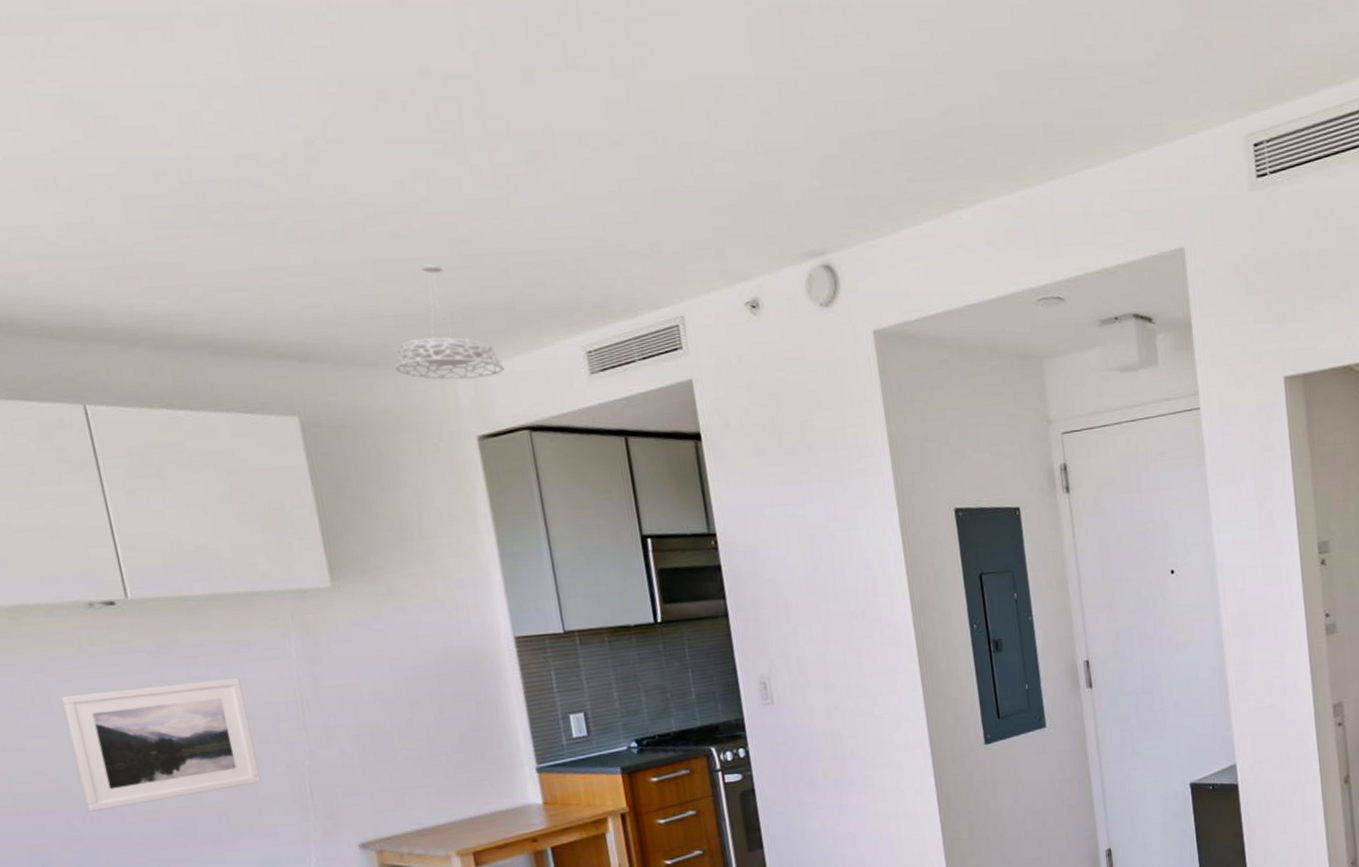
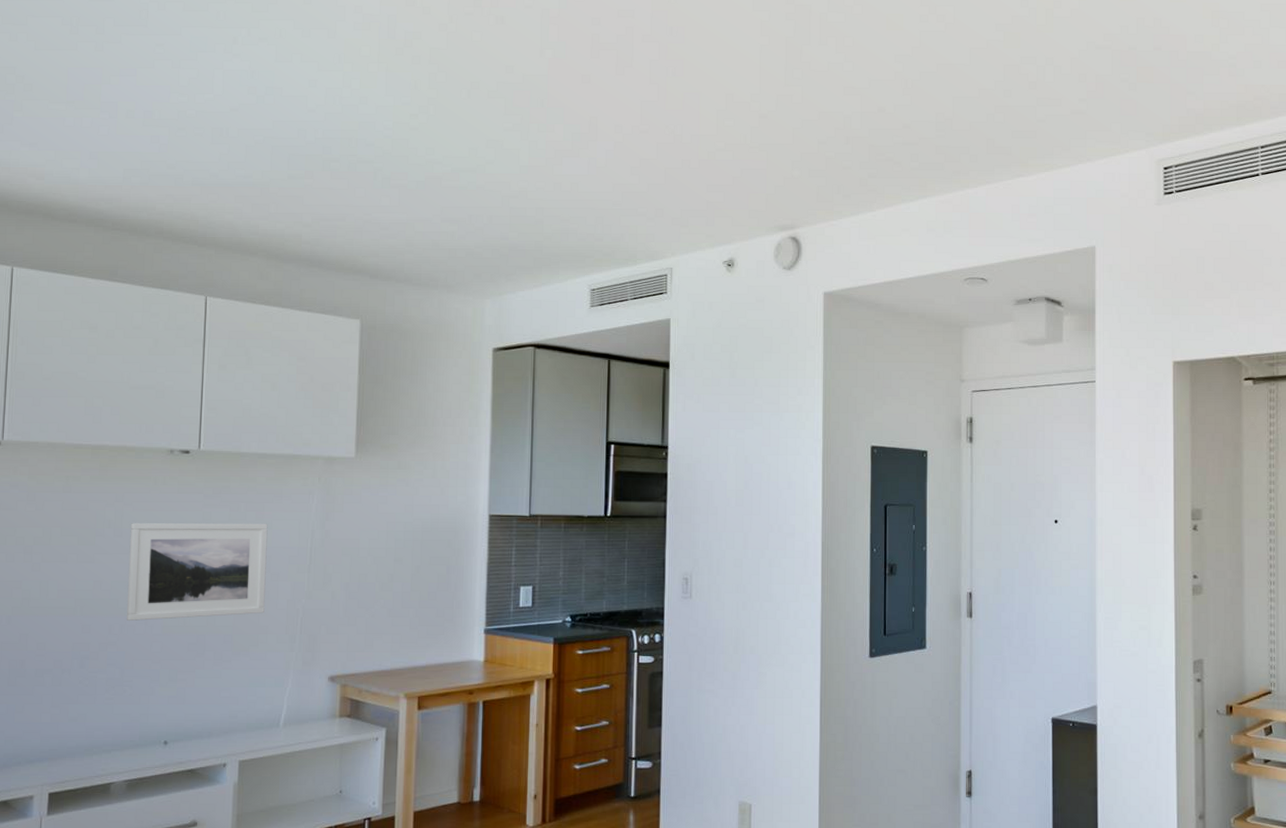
pendant light: present [395,264,504,380] -> none [441,212,524,303]

